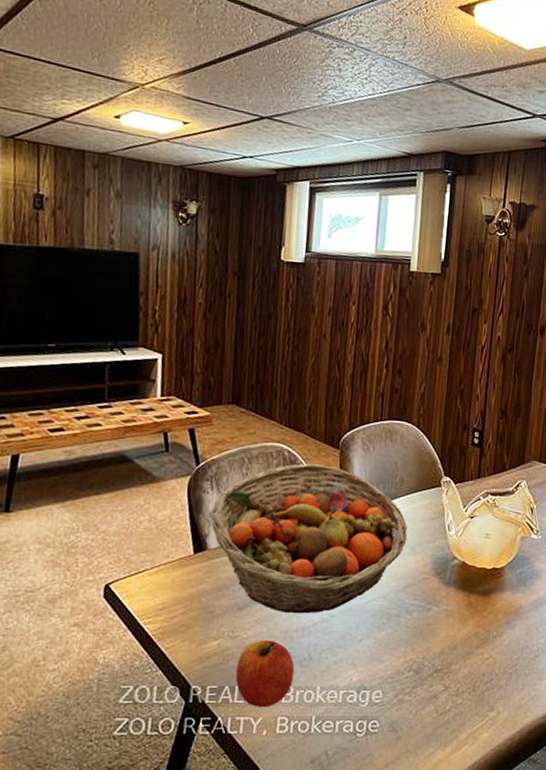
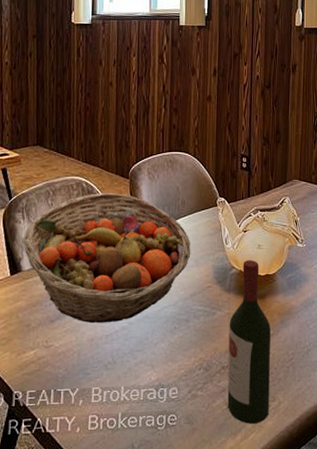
apple: present [235,639,295,707] -> none [51,347,101,407]
wine bottle: none [438,550,494,735] -> present [227,260,270,424]

